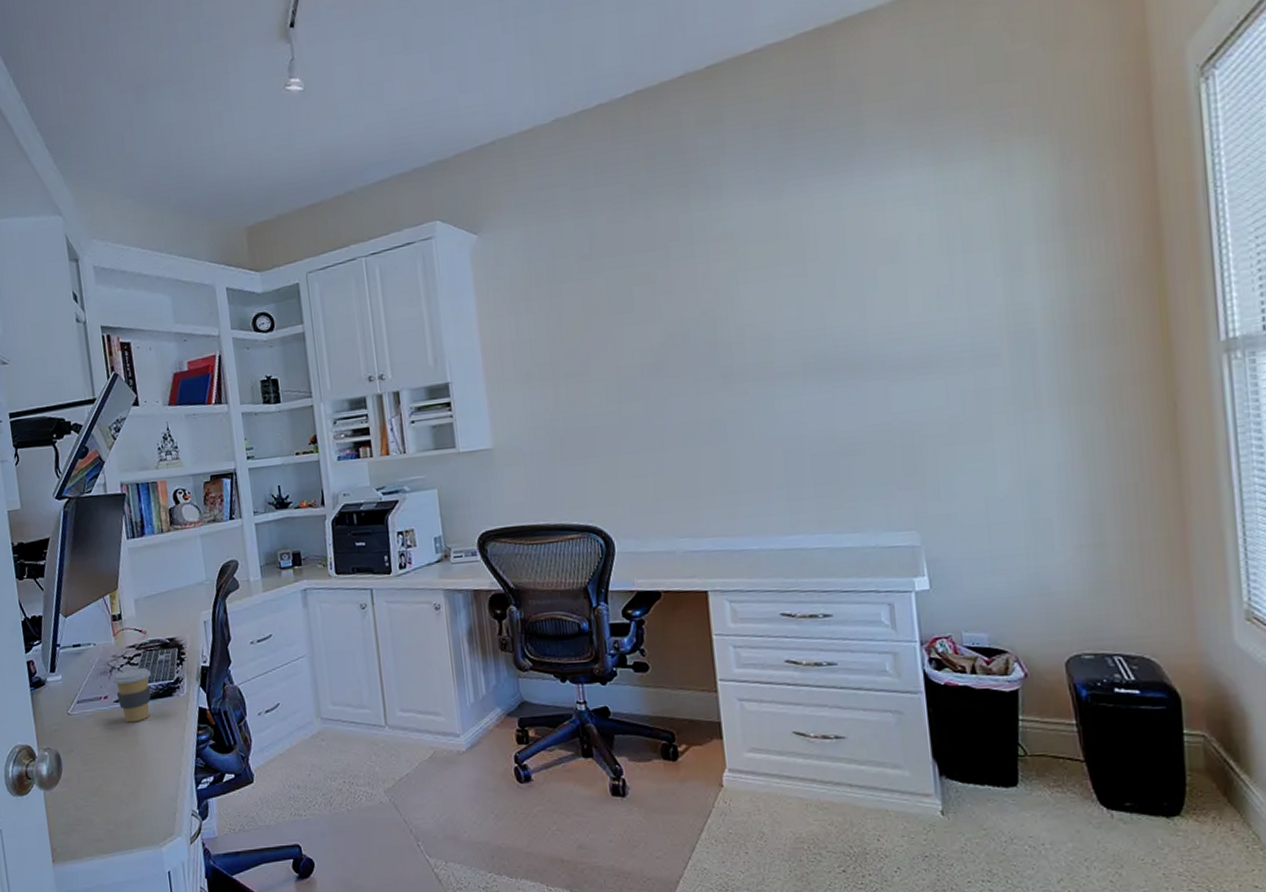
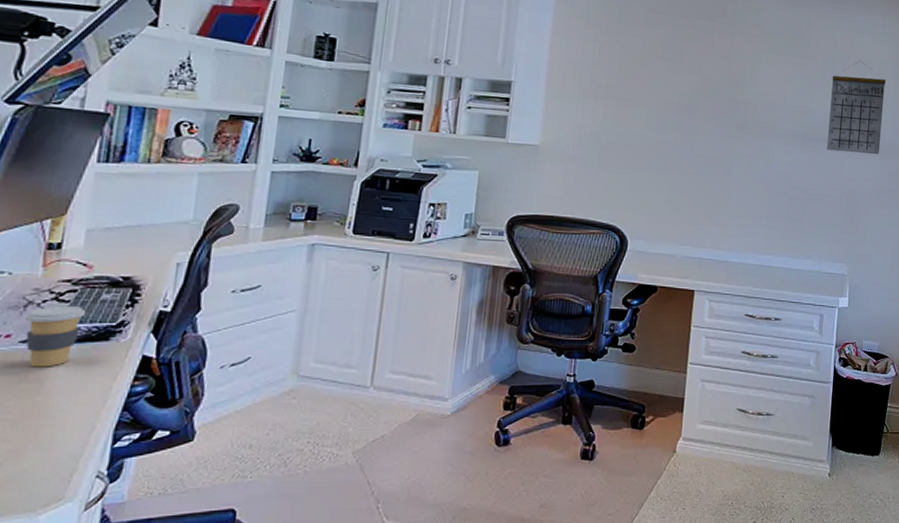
calendar: none [846,244,942,381] -> present [826,61,886,155]

